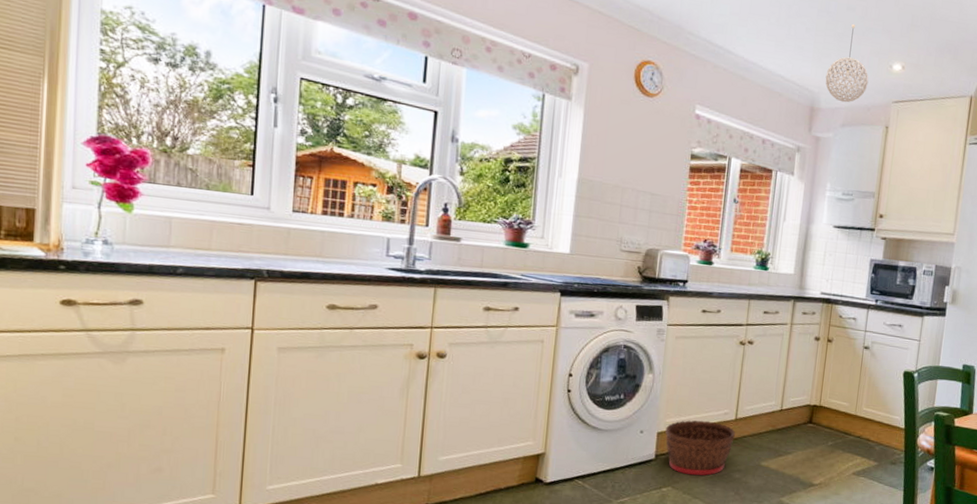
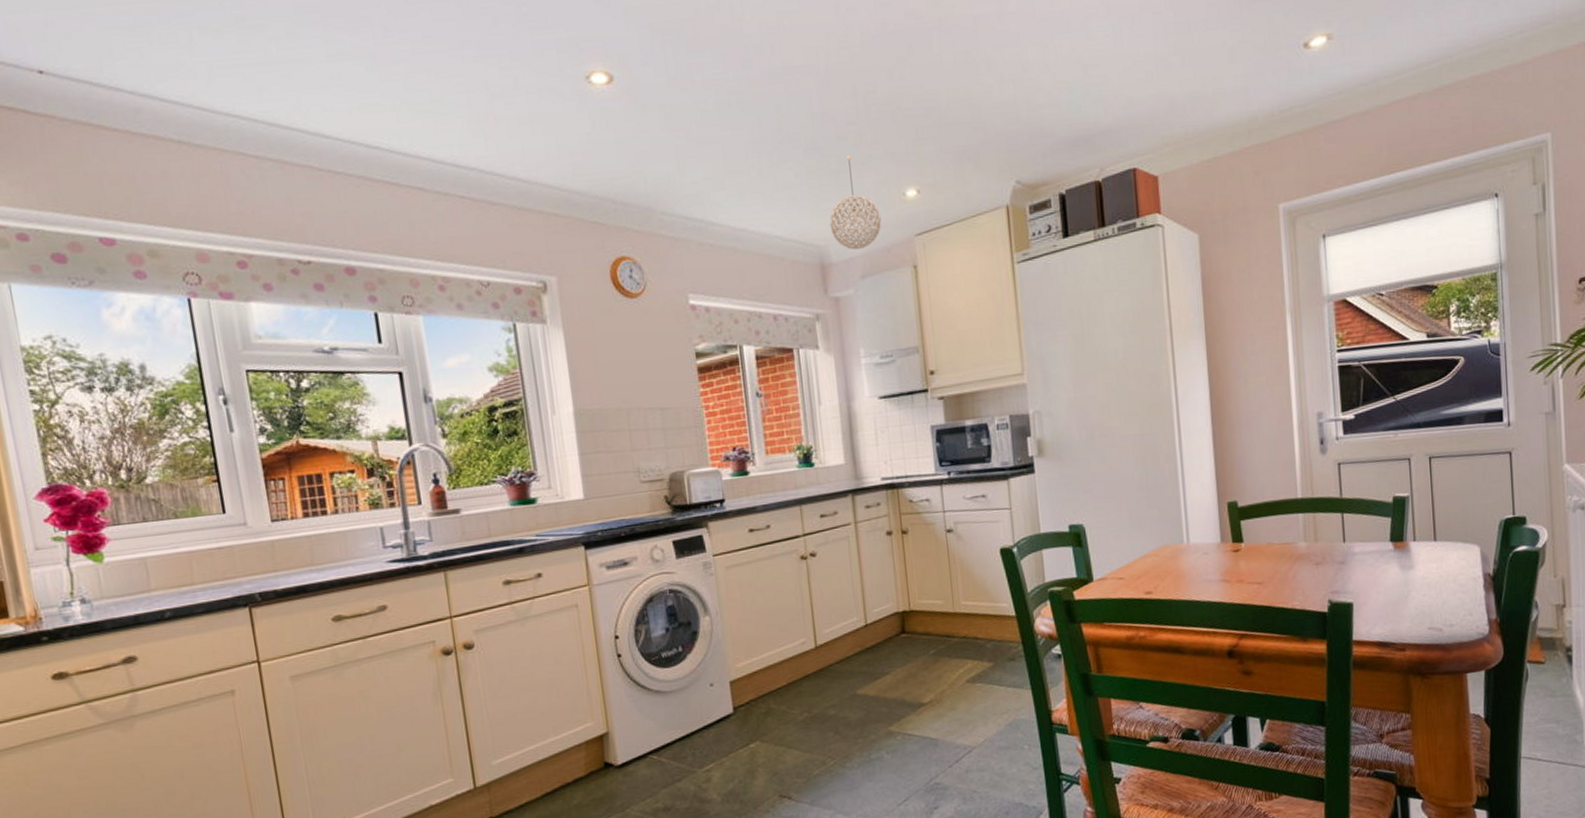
basket: present [665,420,735,476] -> none [738,655,820,723]

